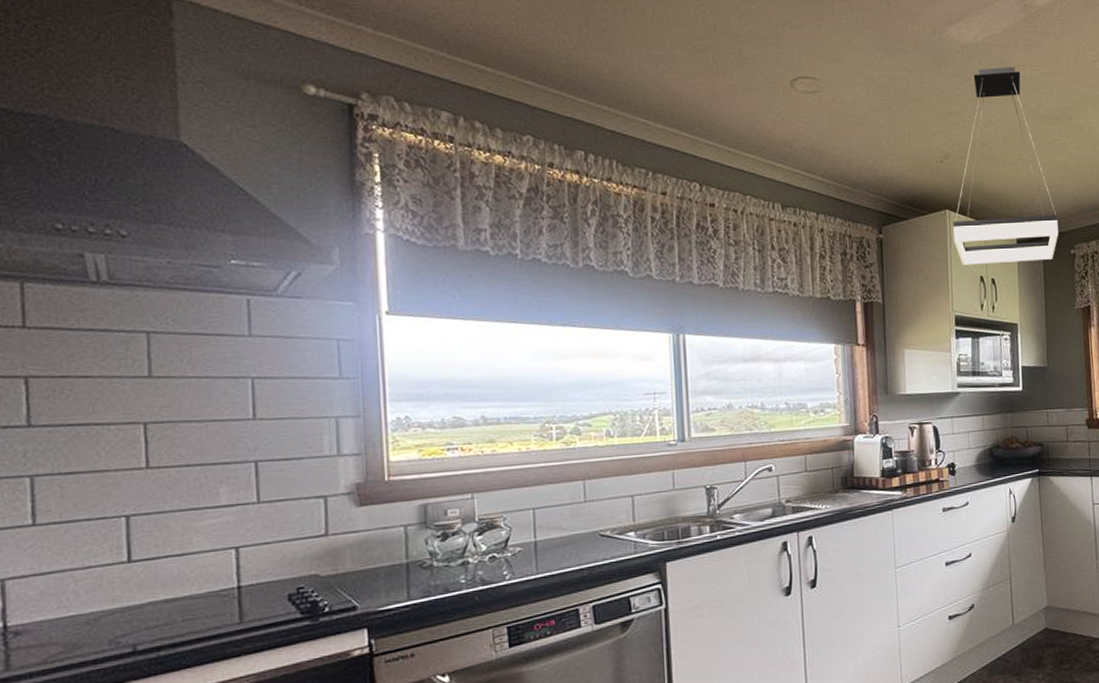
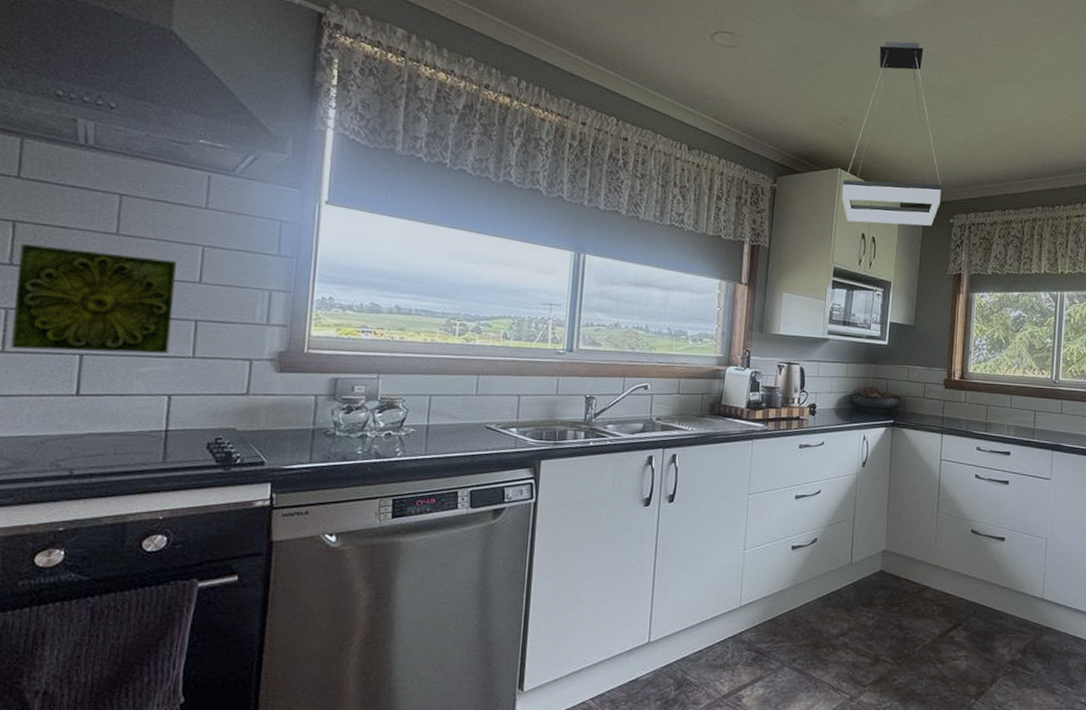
decorative tile: none [37,398,229,521] -> present [11,243,176,354]

